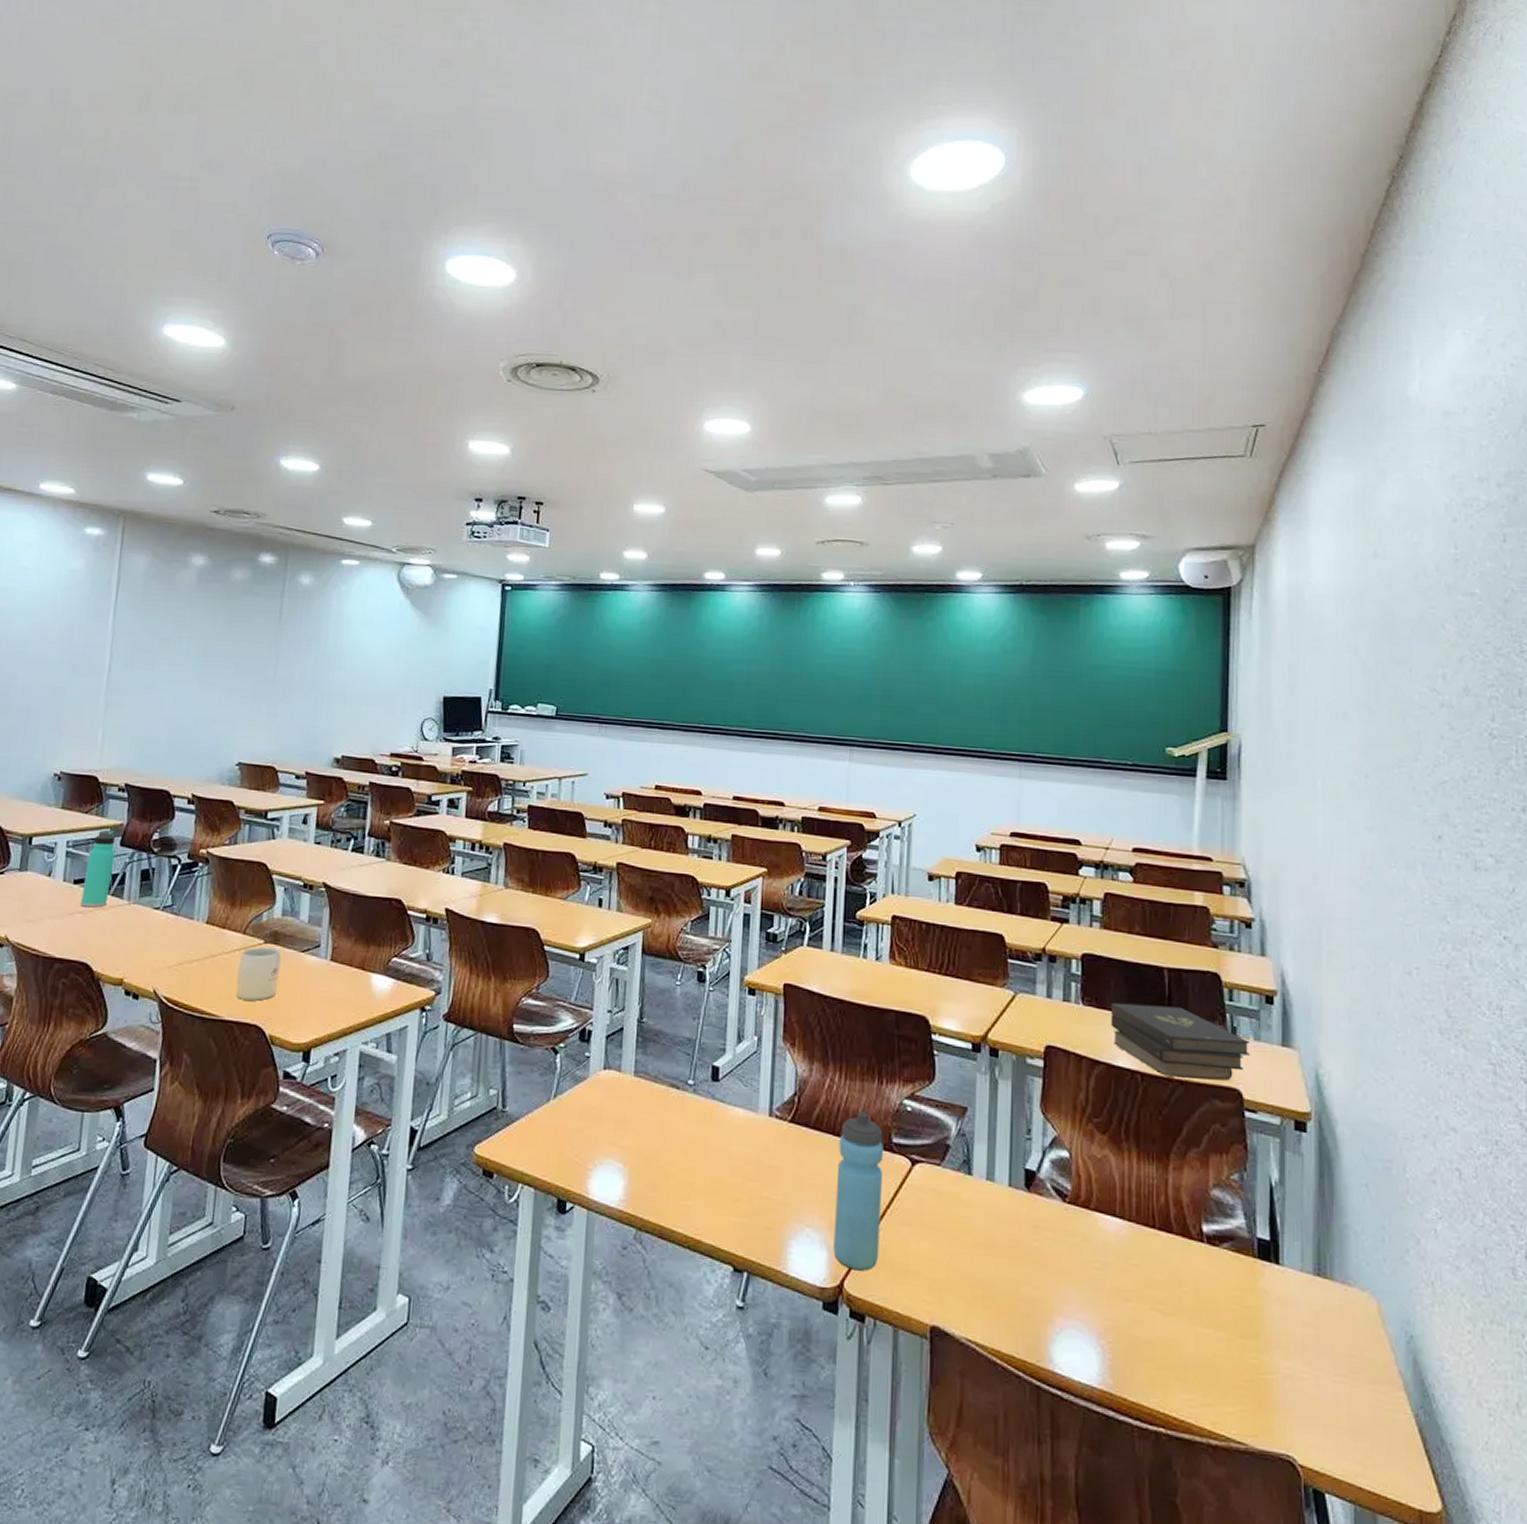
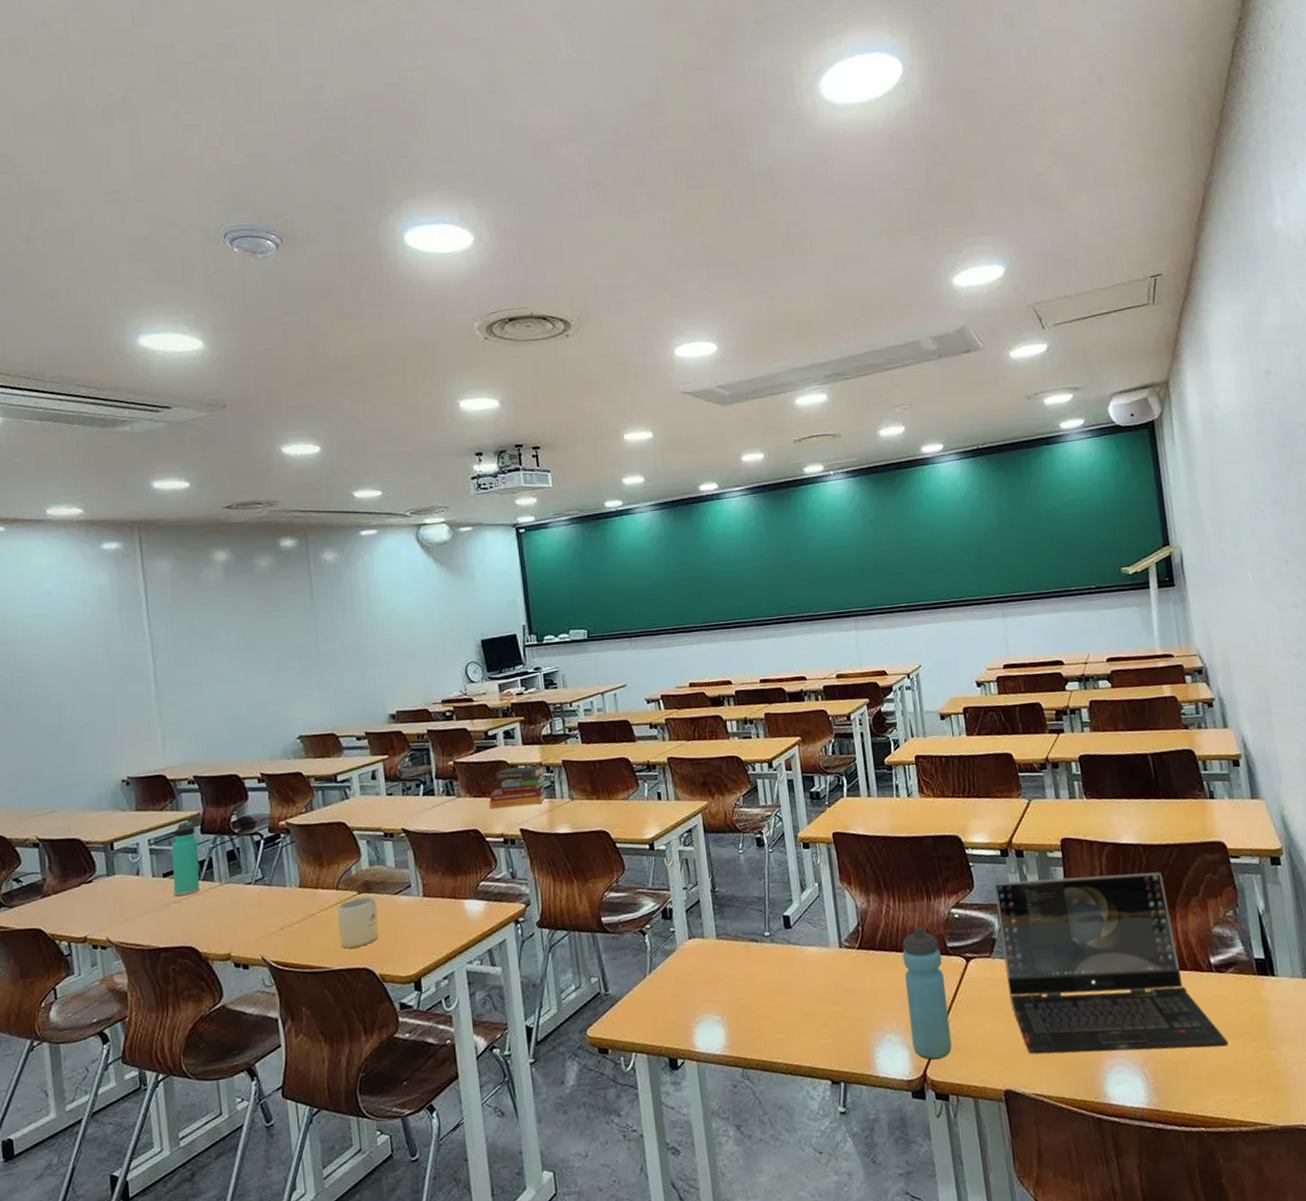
books: none [418,839,484,886] -> present [489,765,548,809]
laptop computer: none [955,1080,1210,1336] -> present [993,872,1229,1055]
book: present [1110,1002,1250,1081] -> none [1109,784,1227,844]

